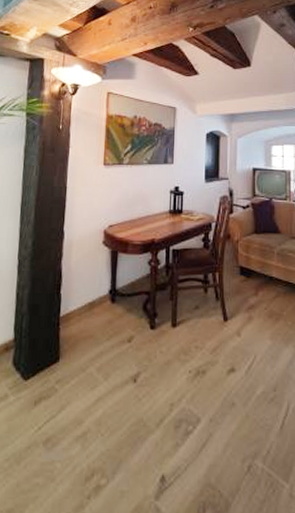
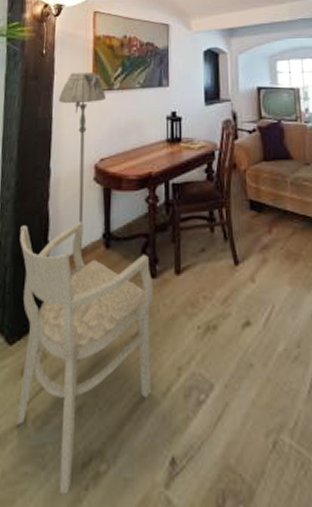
armchair: none [30,279,152,502] -> present [16,222,153,495]
floor lamp: none [73,147,116,325] -> present [59,71,106,277]

